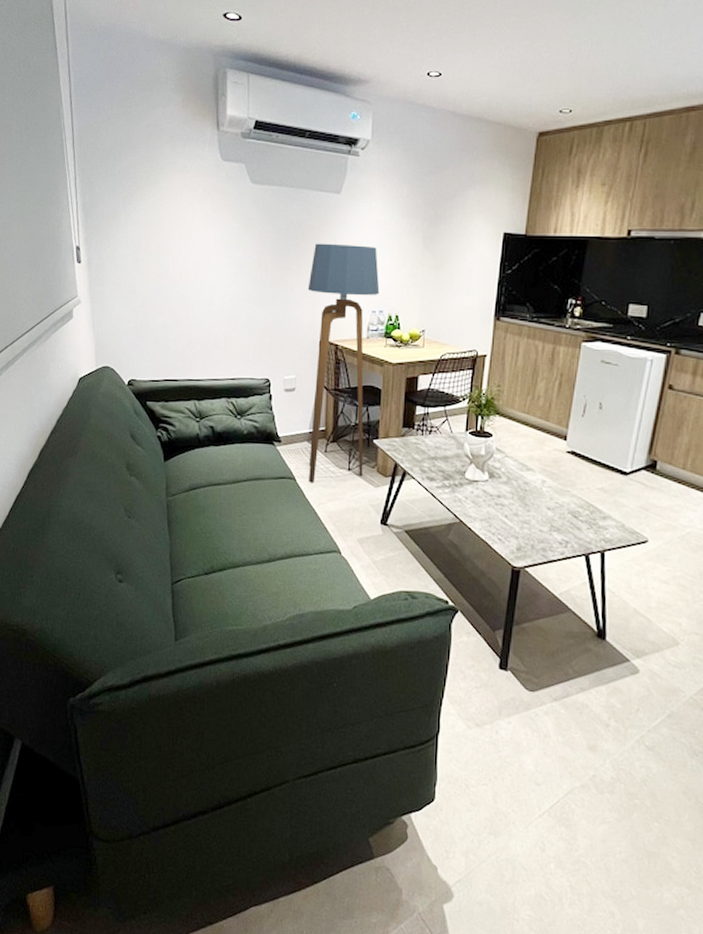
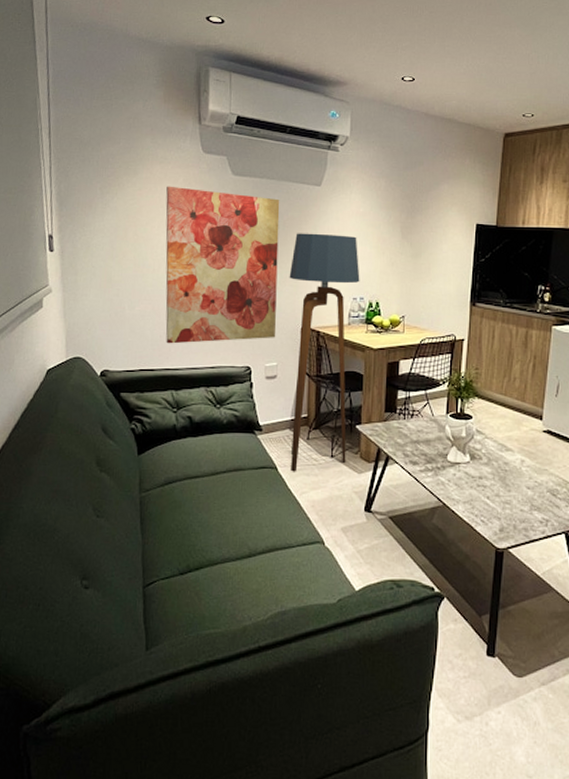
wall art: none [186,195,299,355] -> present [165,186,280,344]

